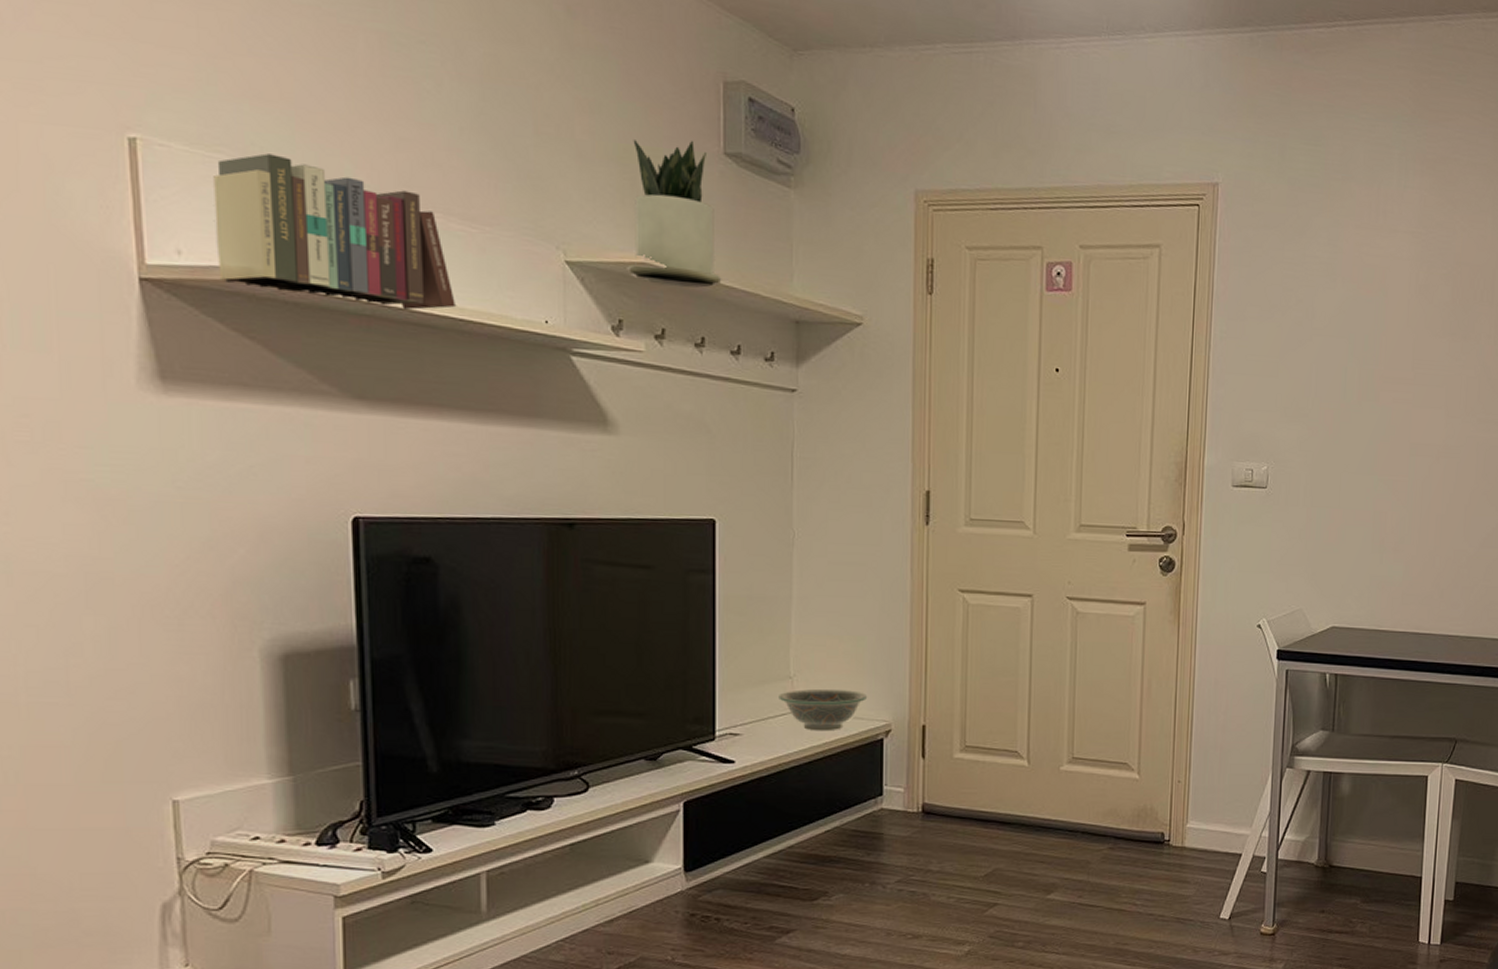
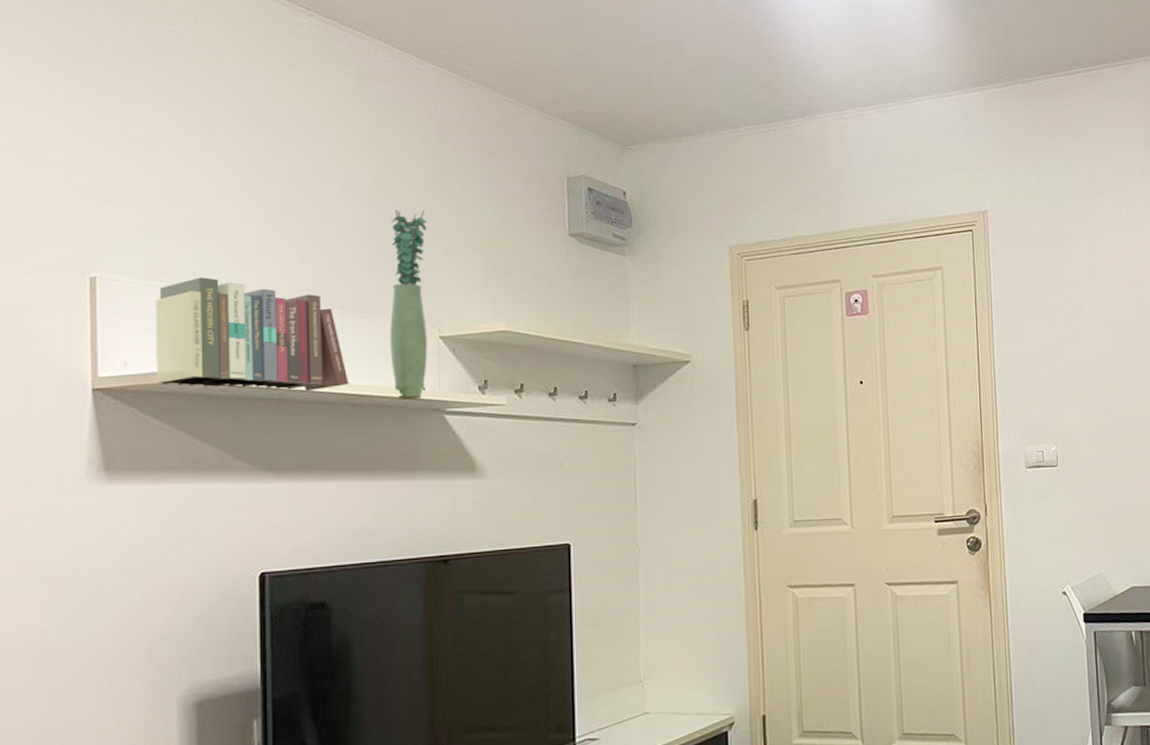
vase: none [505,95,551,334] -> present [390,209,427,400]
planter: present [627,140,722,288] -> none [490,228,570,348]
decorative bowl: present [779,688,868,731] -> none [631,688,712,730]

